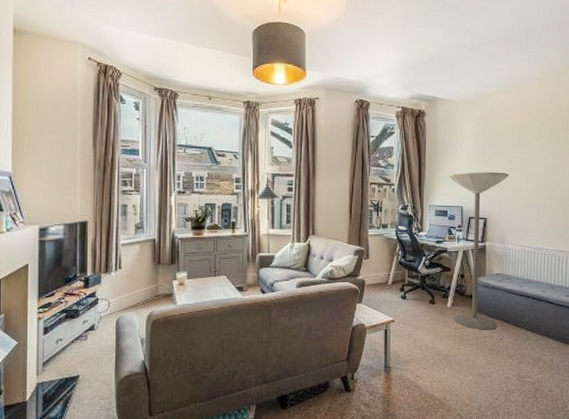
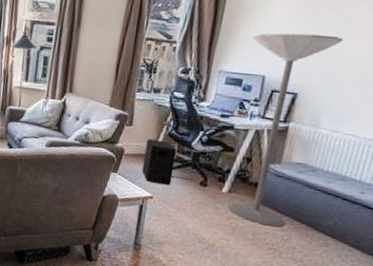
speaker: none [382,268,408,308] -> present [141,138,177,186]

